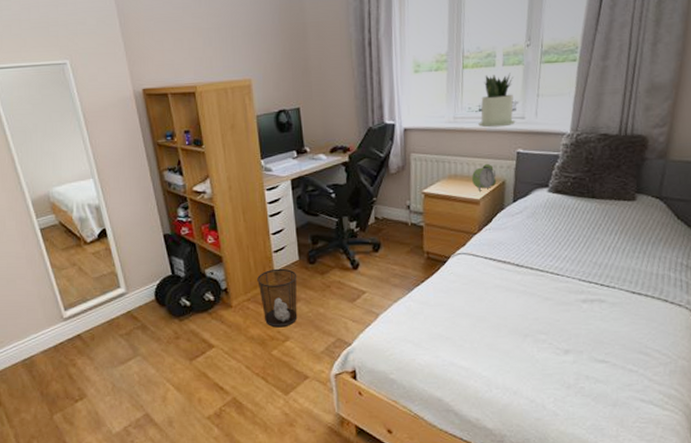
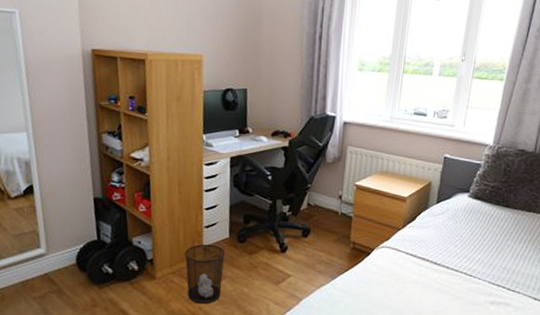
alarm clock: present [472,164,497,191] -> none [402,165,424,189]
planter: present [478,73,516,128] -> none [412,82,447,132]

